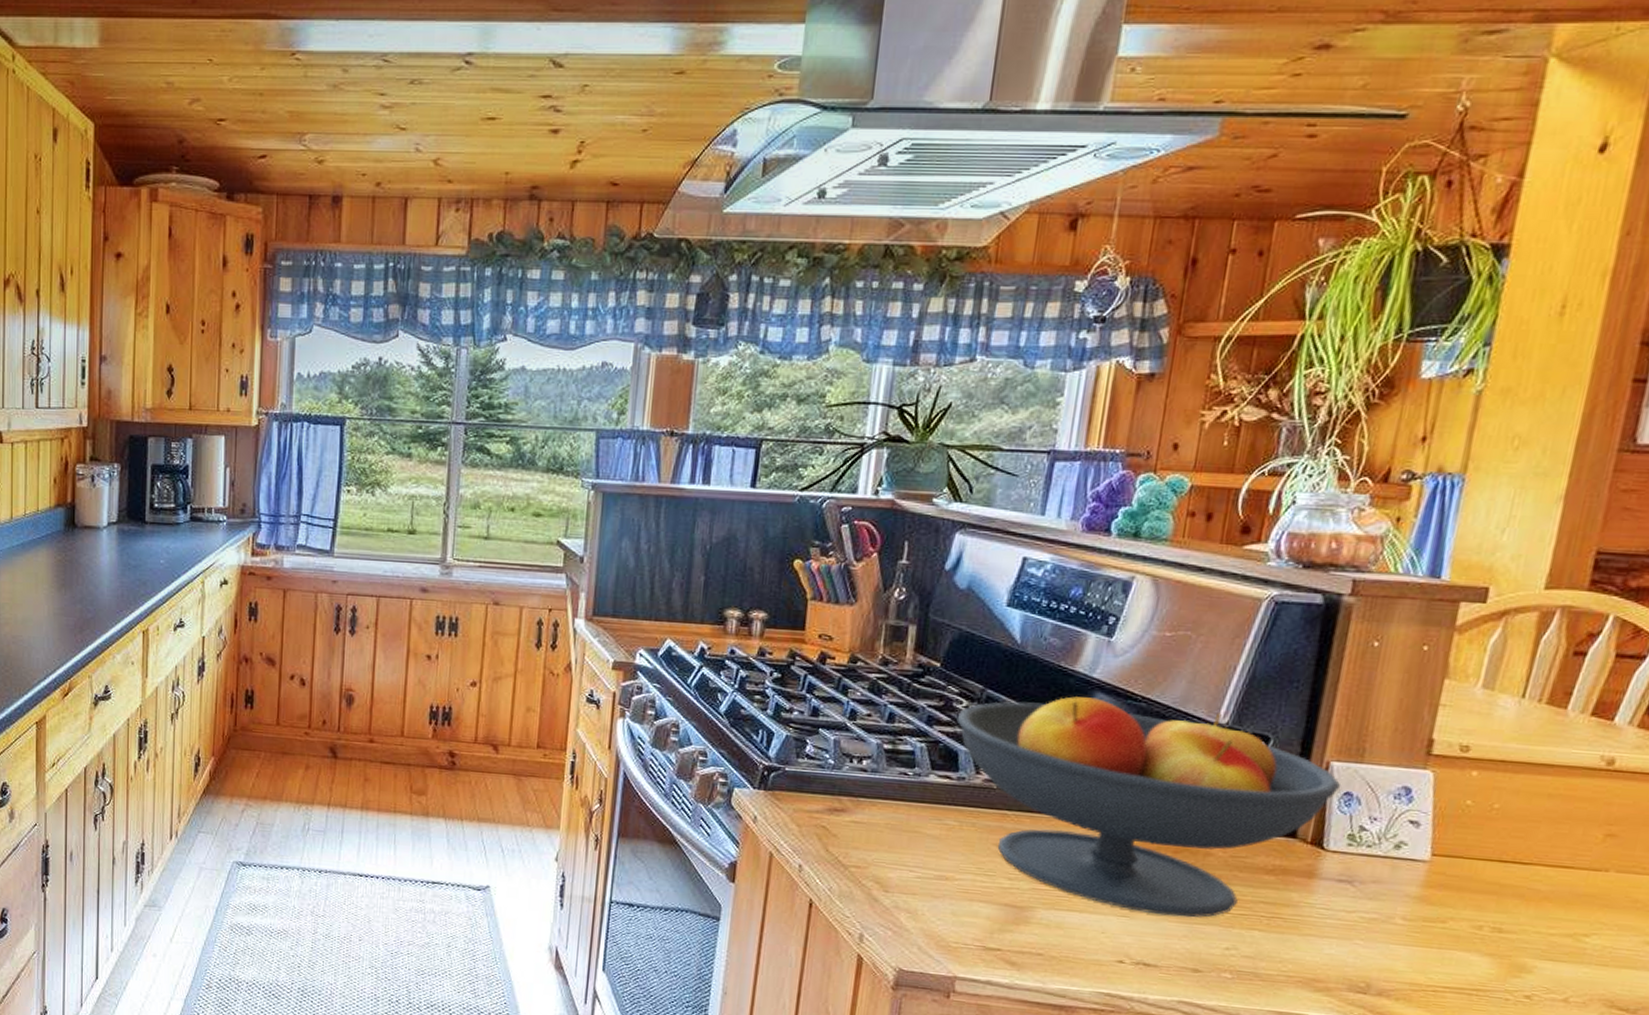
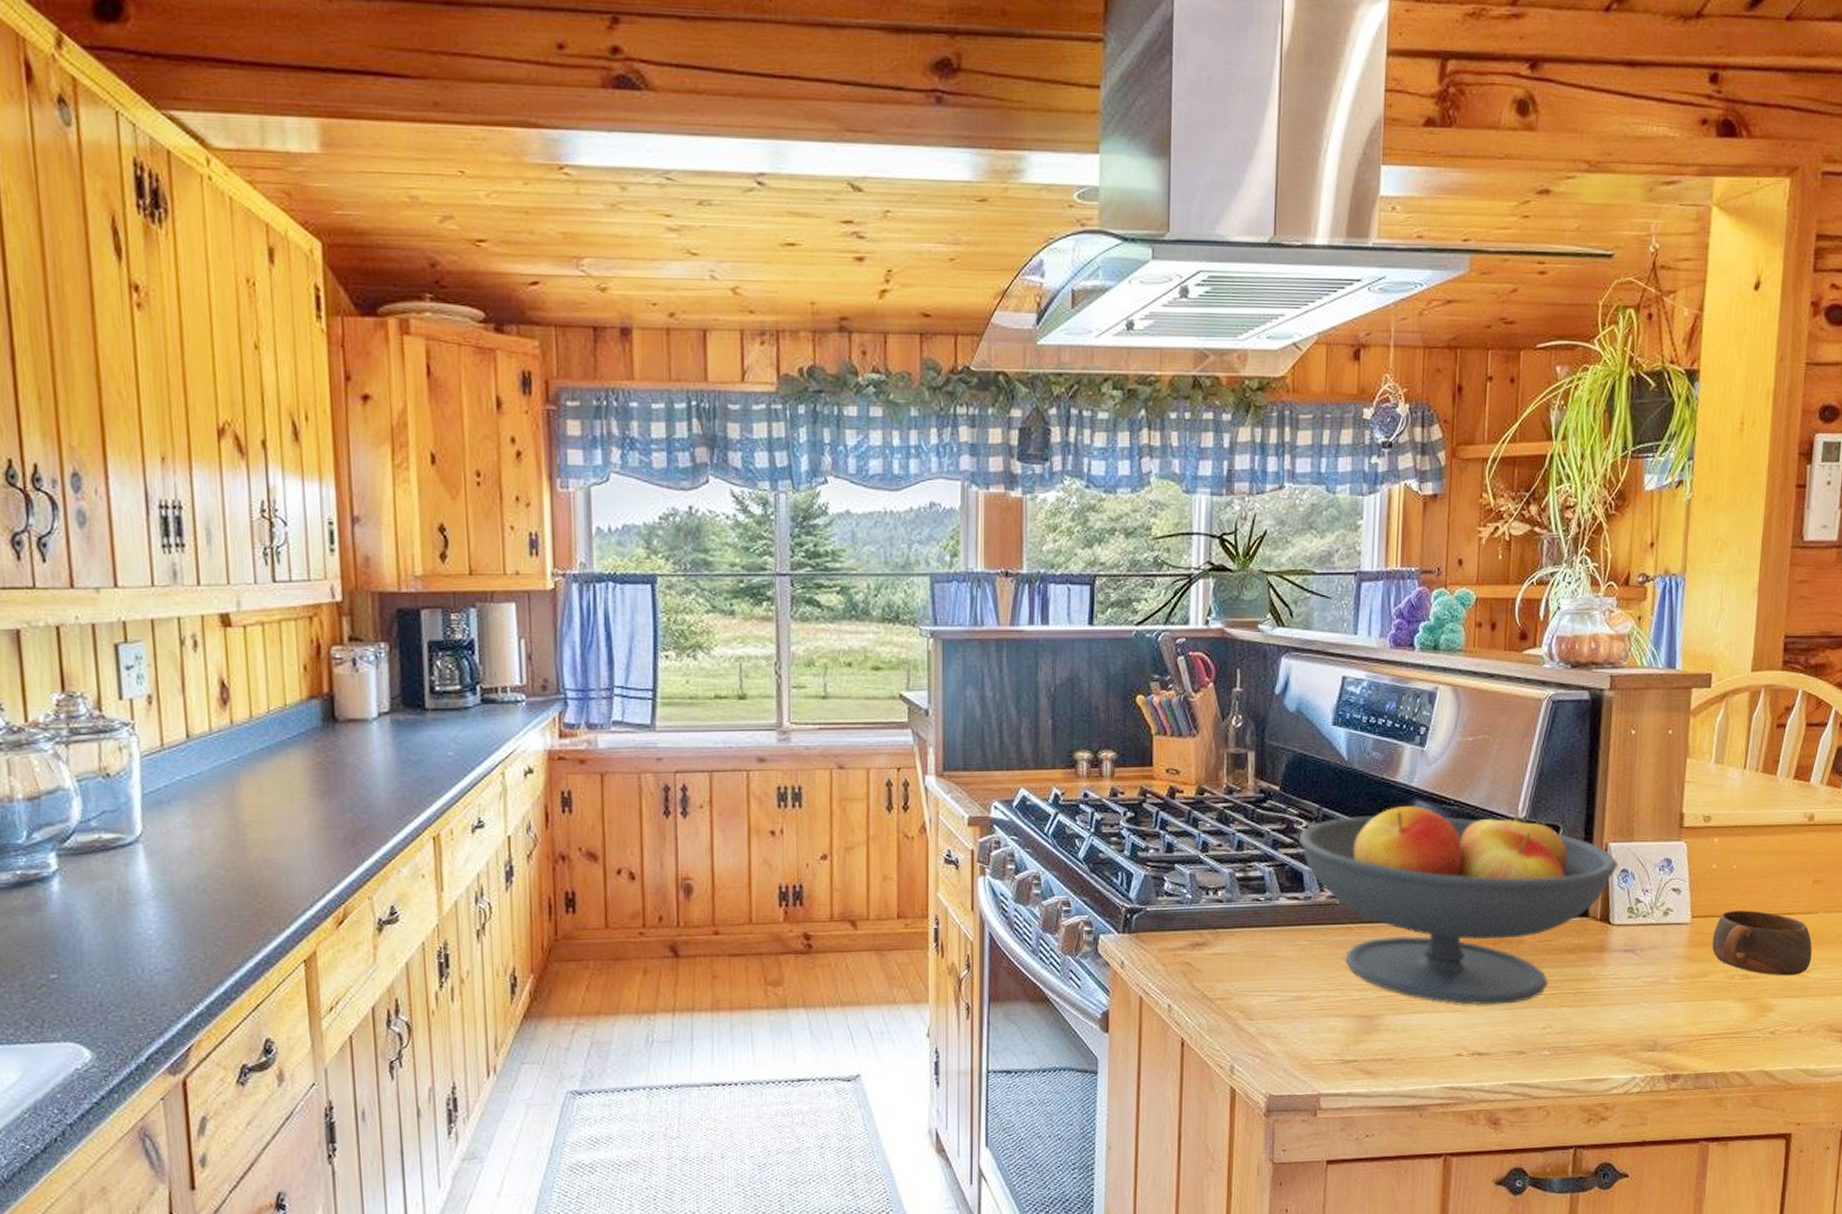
cup: none [1455,854,1596,938] -> present [1712,910,1812,976]

